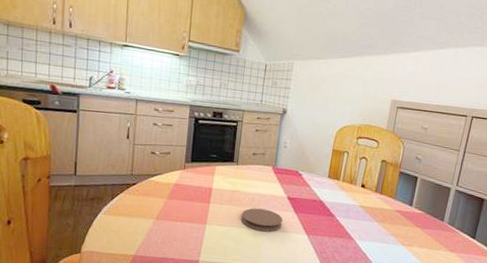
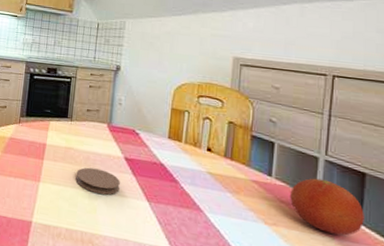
fruit: none [424,205,479,249] -> present [290,178,364,236]

